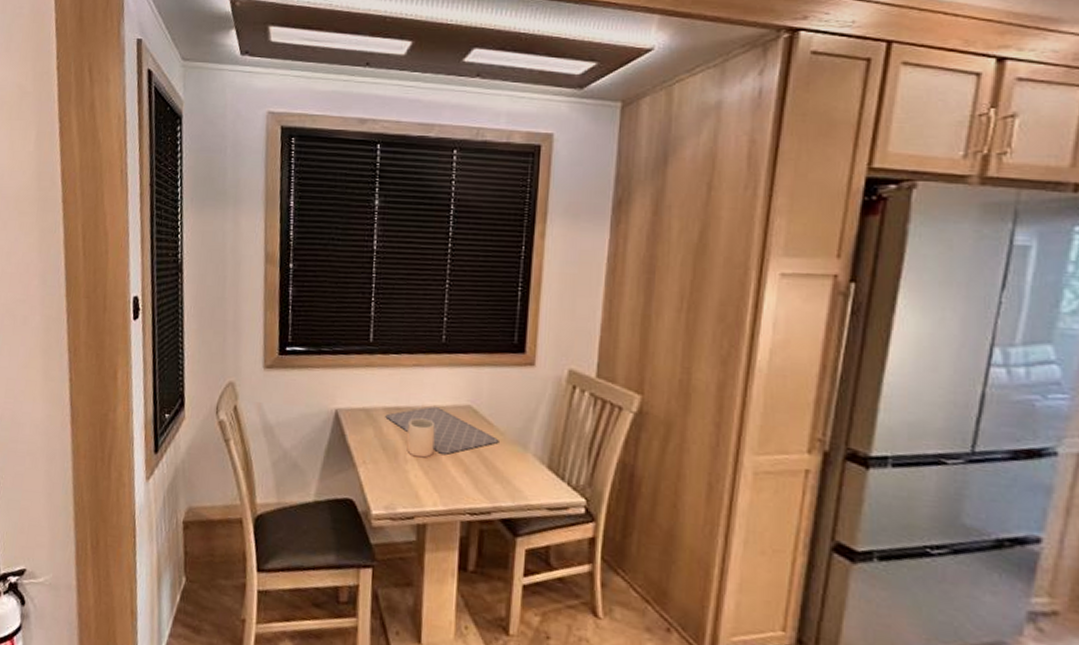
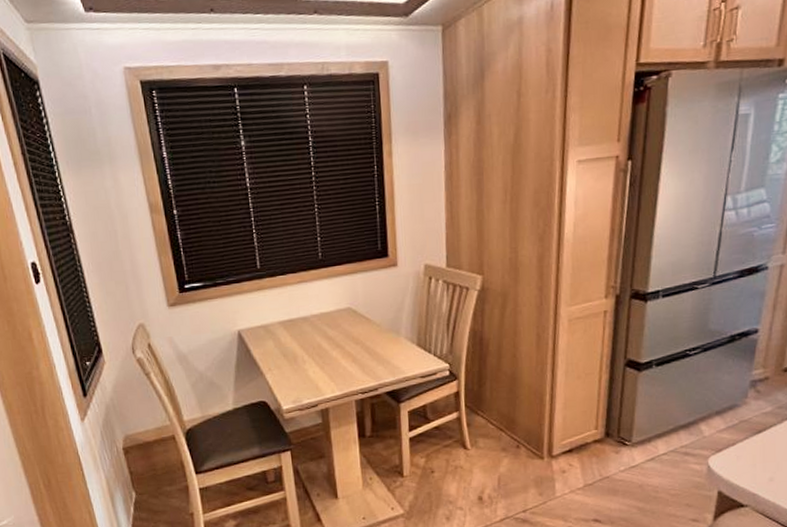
placemat: present [385,407,499,455] -> none [281,314,377,351]
mug: present [406,418,435,458] -> none [301,324,326,357]

